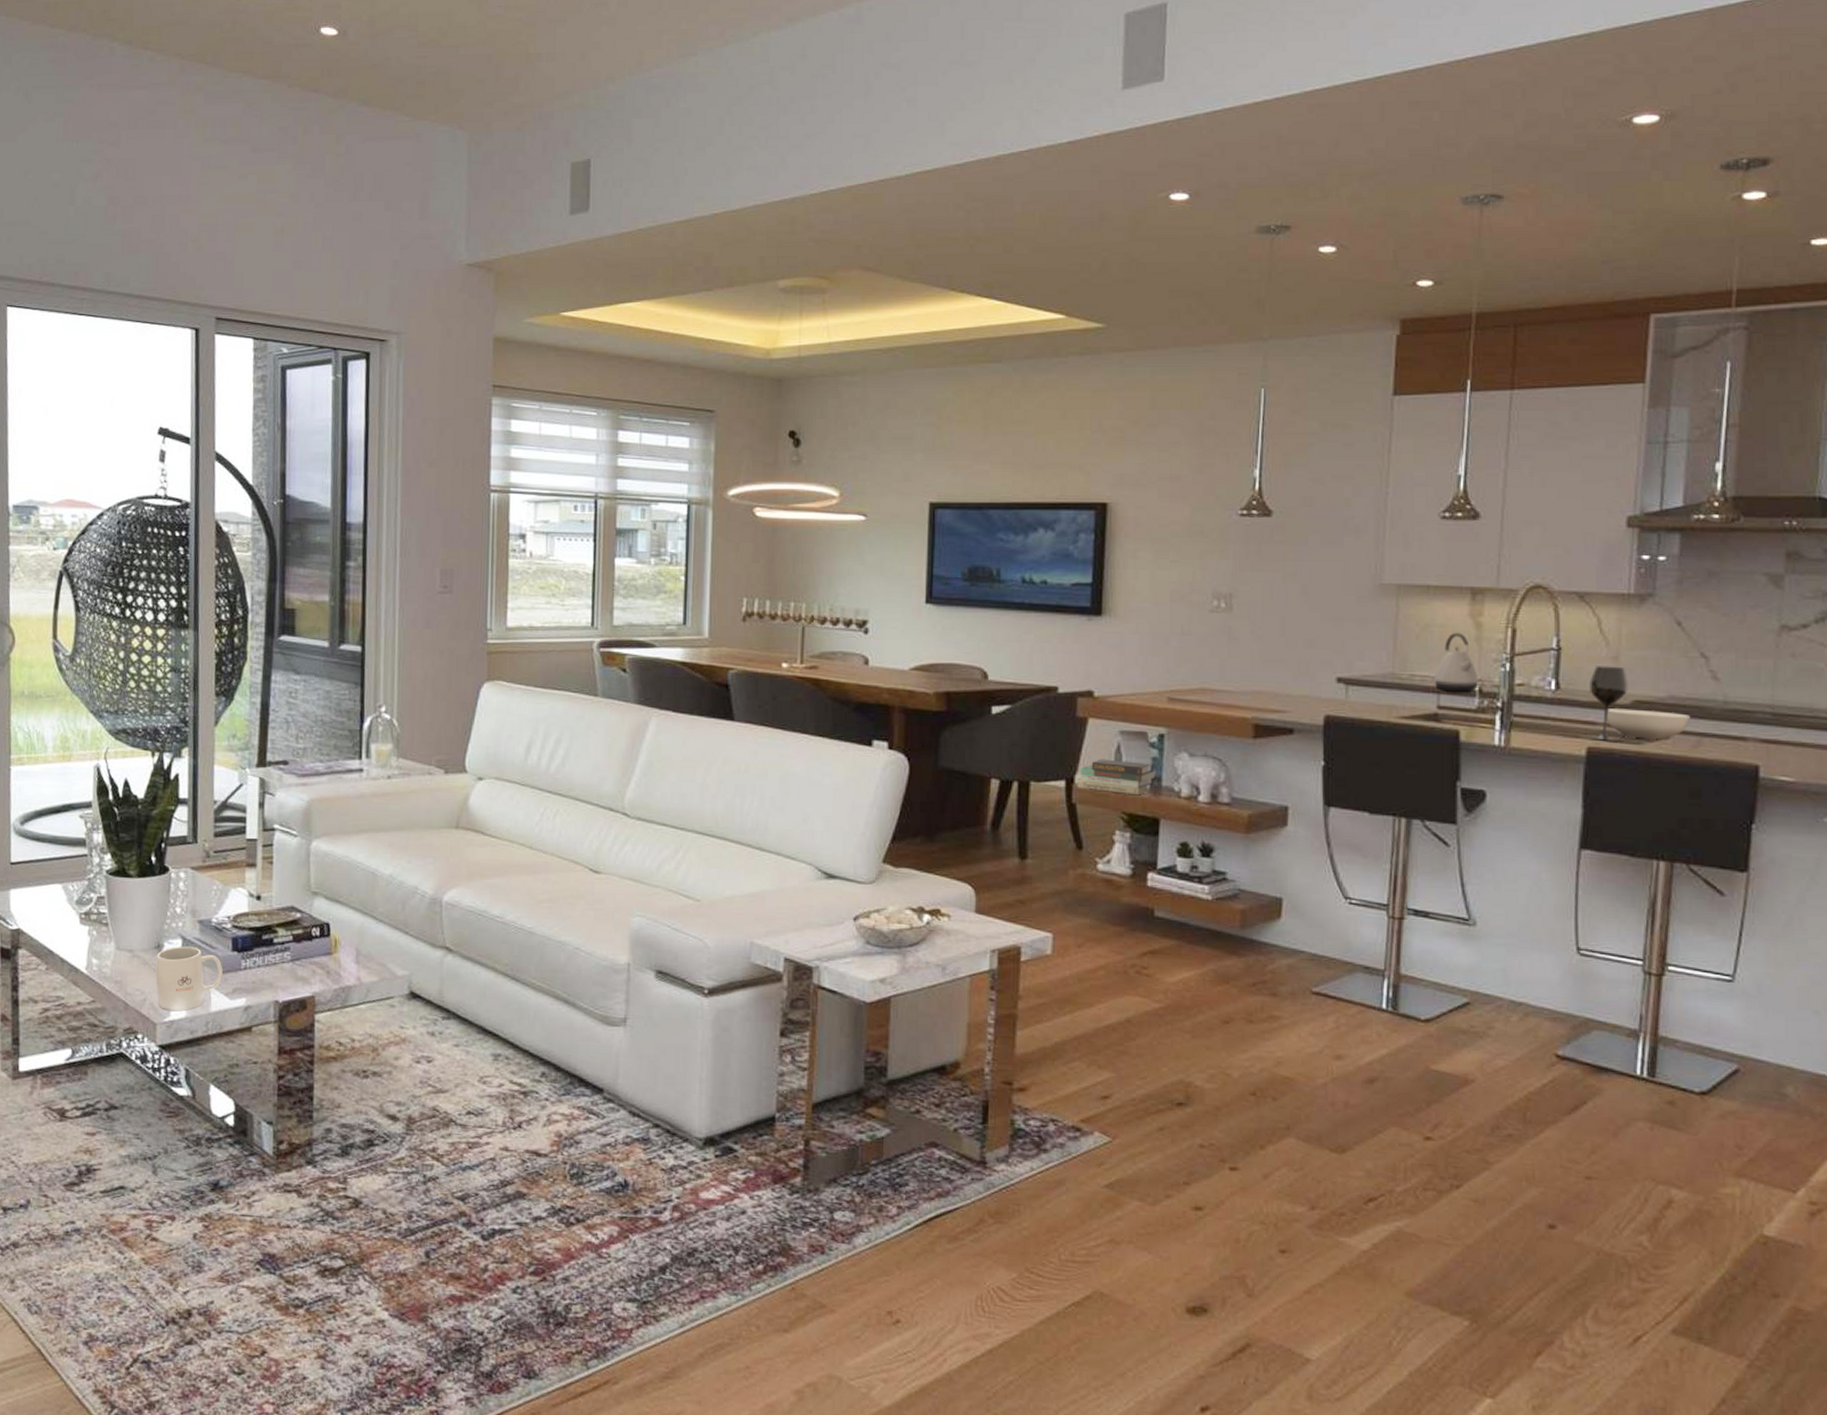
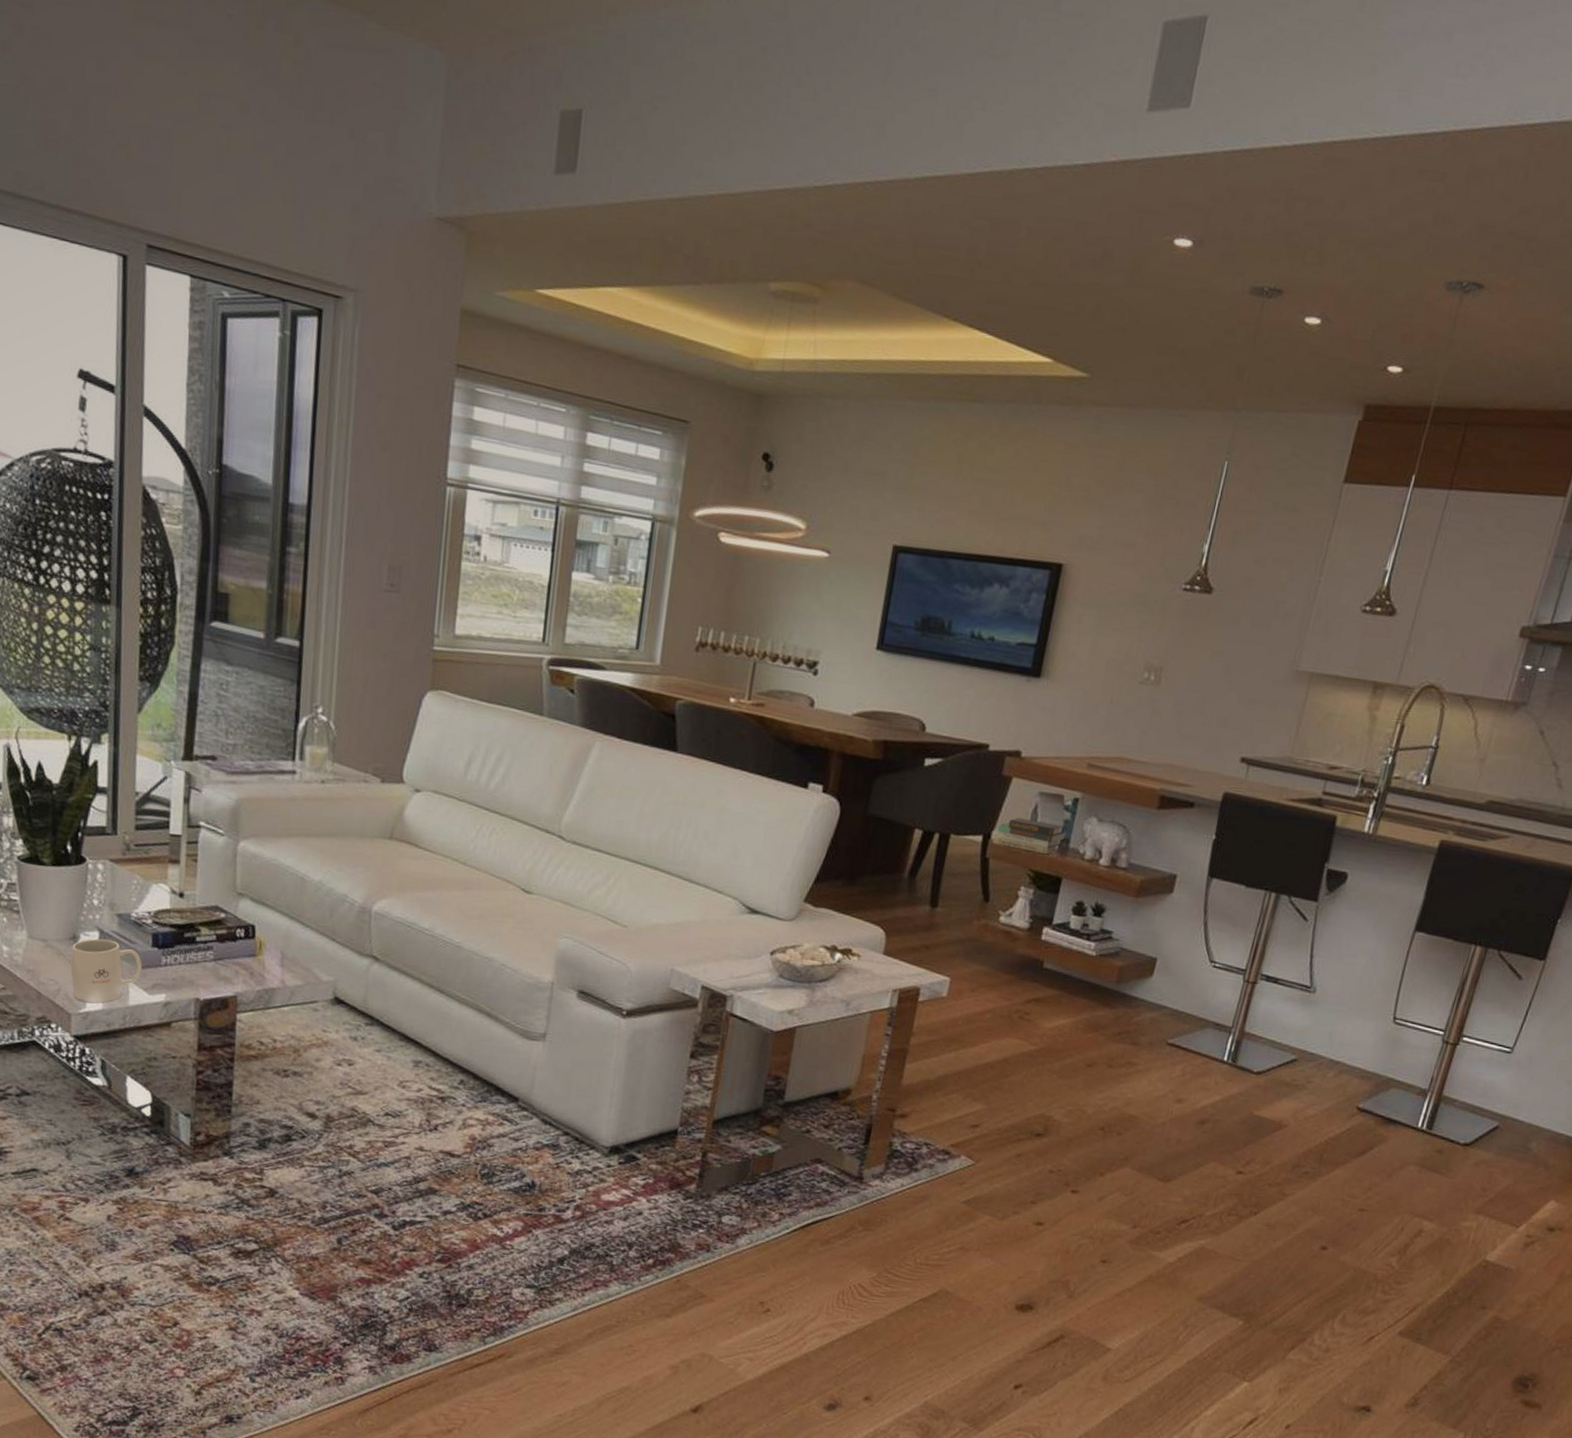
kettle: present [1433,632,1480,692] -> none [1324,723,1364,781]
wineglass: present [1586,666,1628,741] -> none [1442,766,1489,837]
bowl: present [1606,708,1691,740] -> none [1461,806,1532,839]

